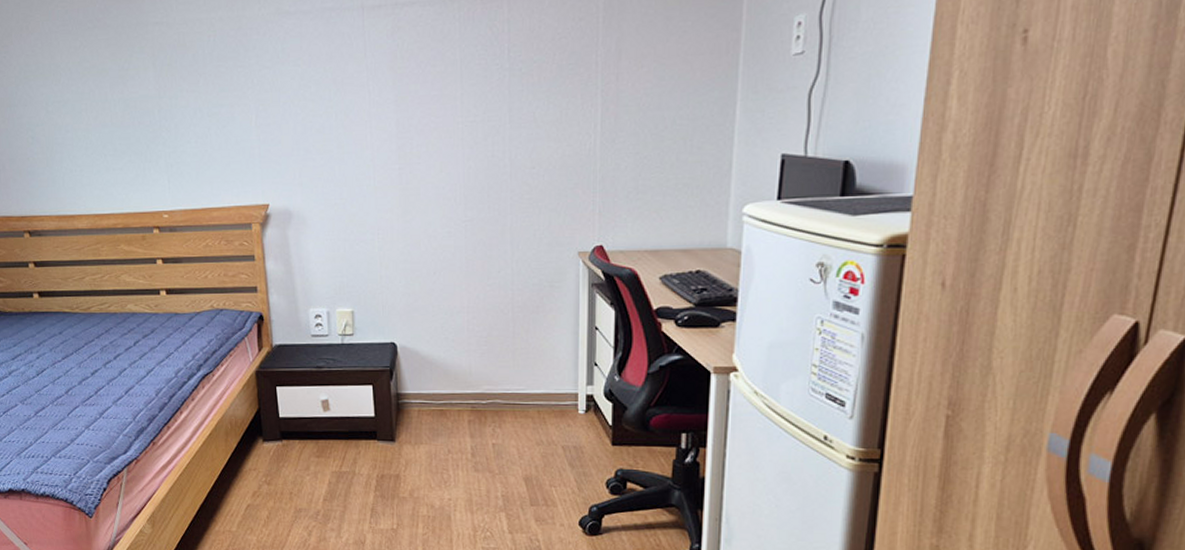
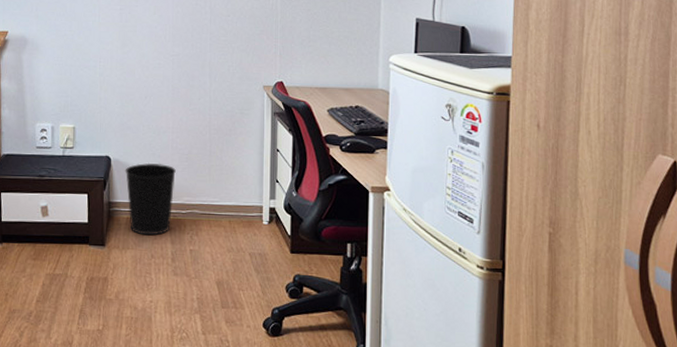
wastebasket: none [413,348,473,429] -> present [125,162,176,236]

